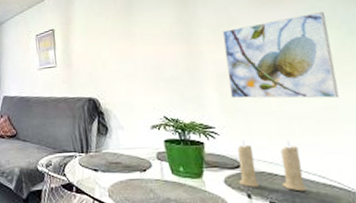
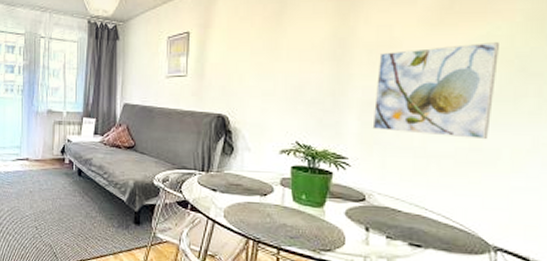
candle: present [237,138,308,192] -> none [360,172,429,230]

